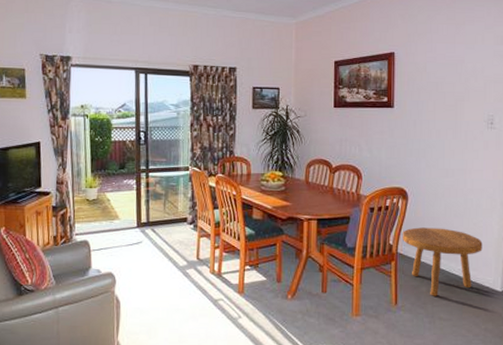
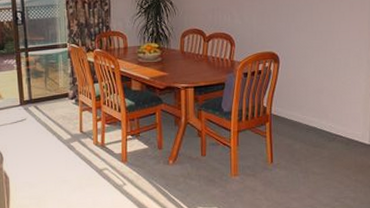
footstool: present [403,227,483,296] -> none [276,88,351,153]

